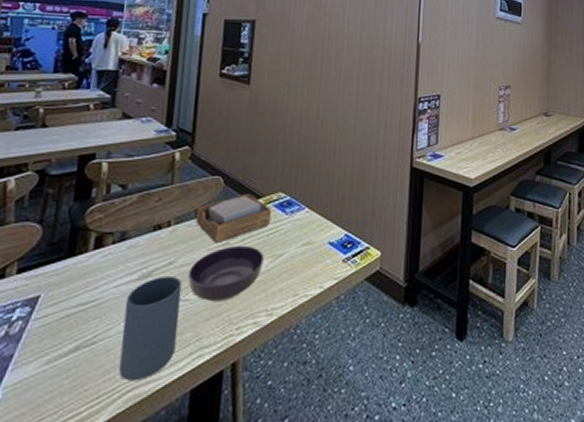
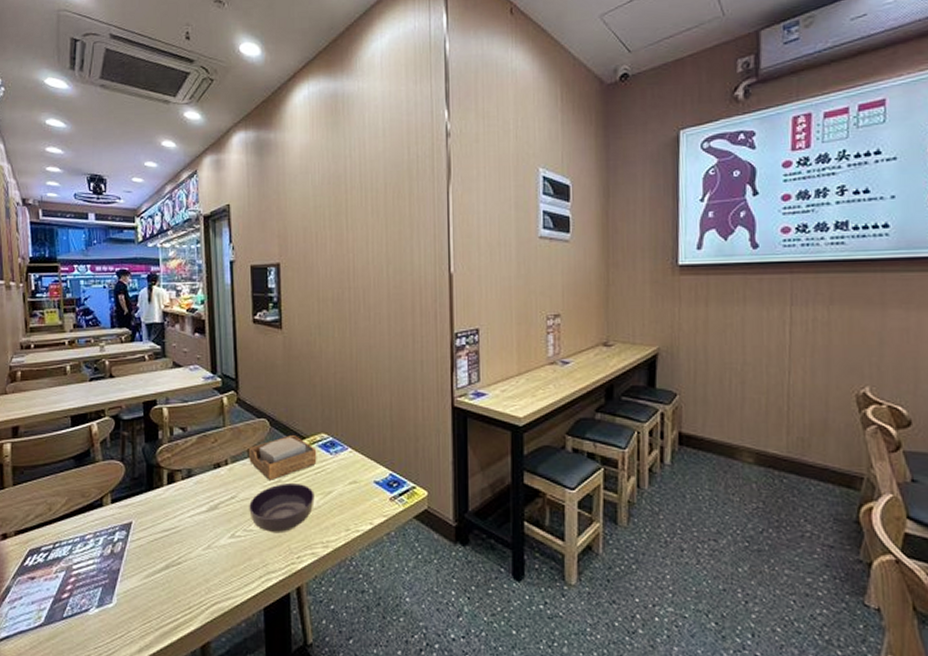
cup: present [118,277,183,382] -> none [199,509,246,597]

